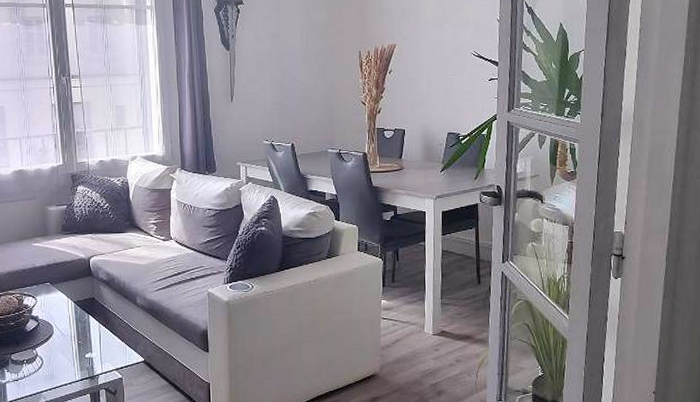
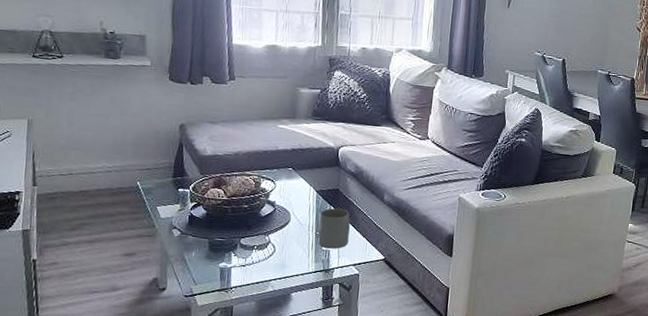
mug: none [79,315,109,356] -> present [318,207,351,249]

